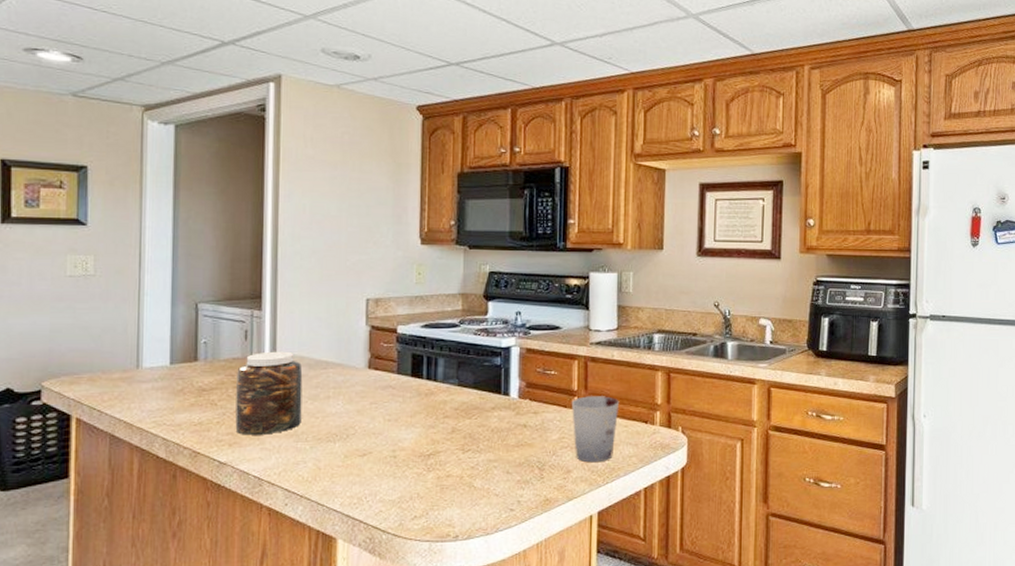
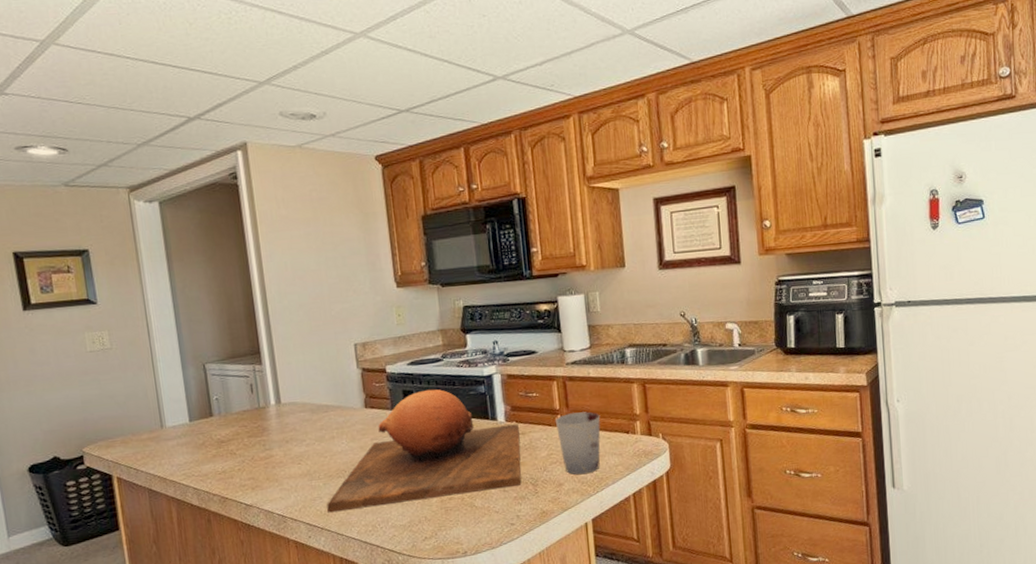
jar: present [235,351,303,435] -> none [249,399,313,479]
chopping board: none [309,355,532,480] -> present [326,389,522,513]

